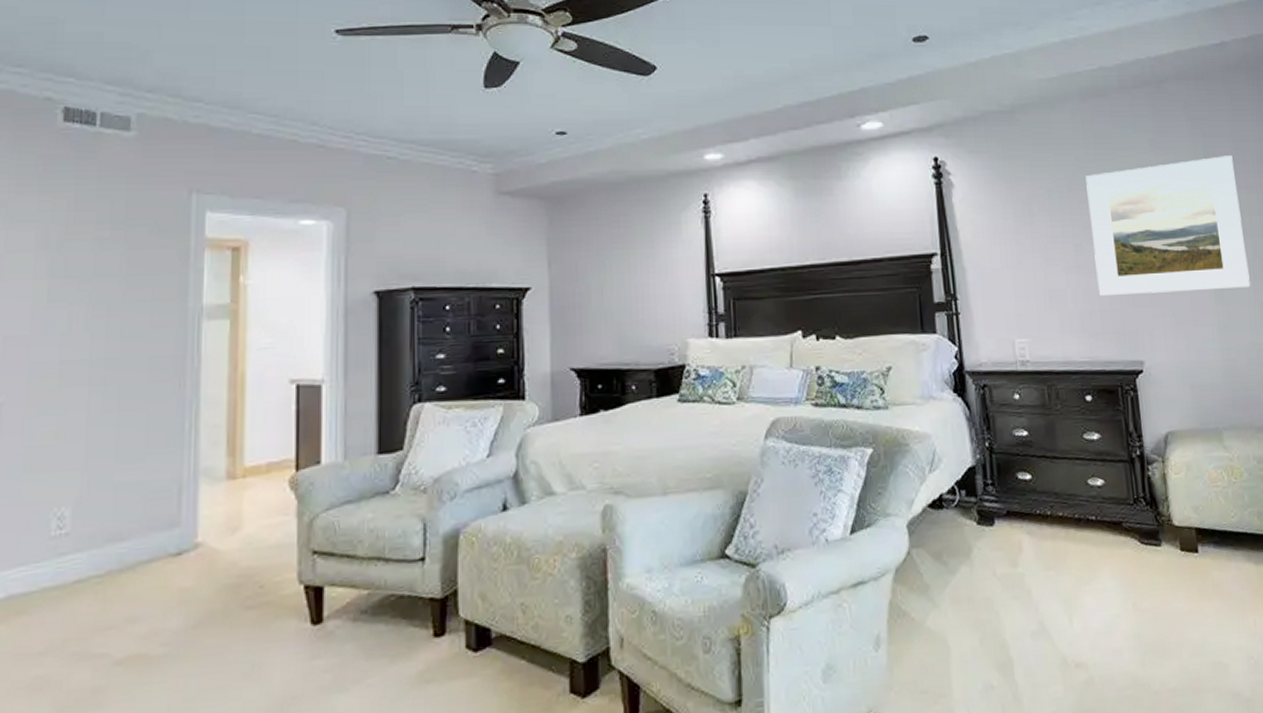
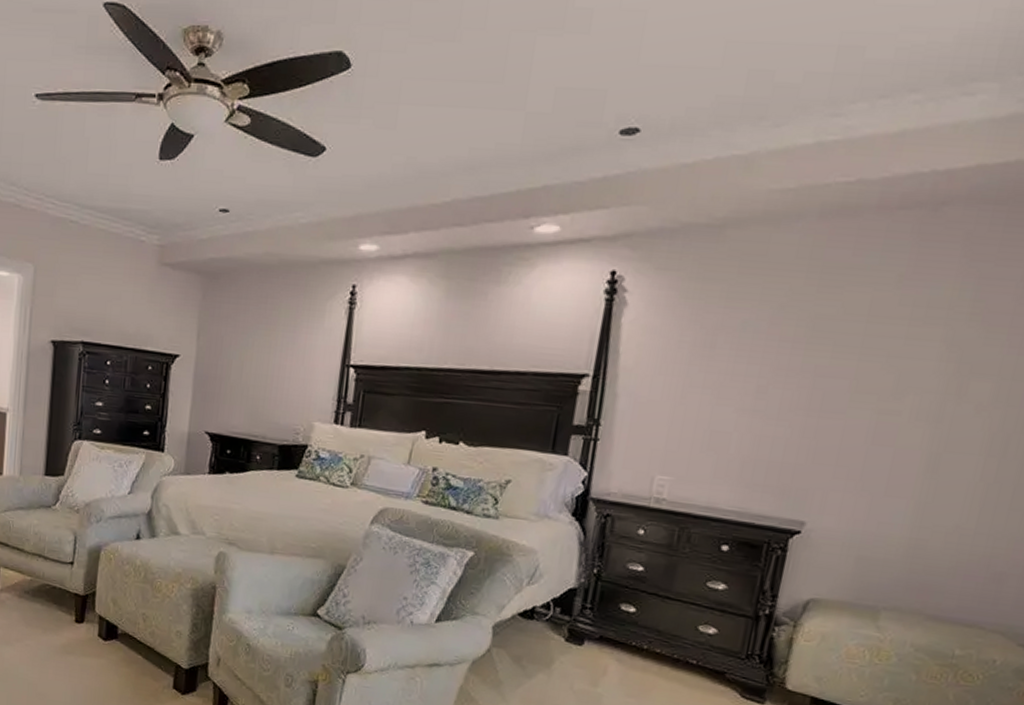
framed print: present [1085,155,1251,297] -> none [772,304,1014,464]

